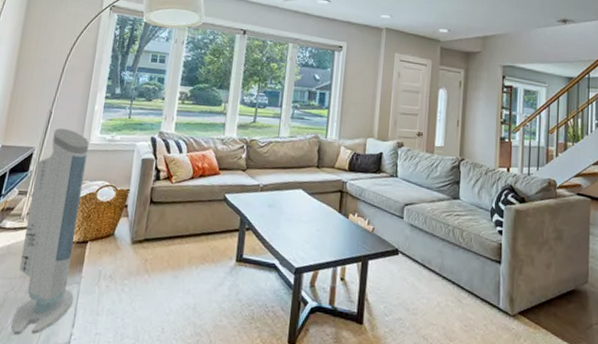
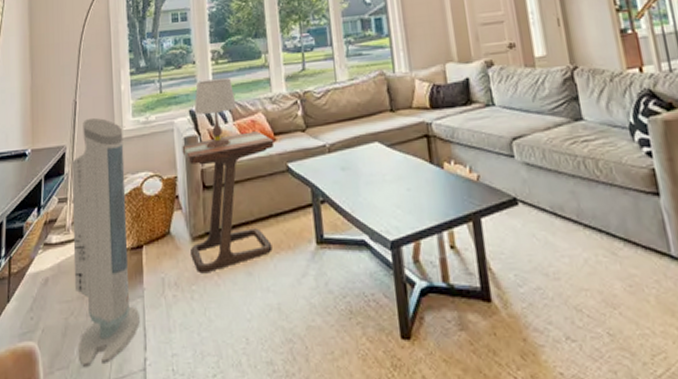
side table: none [128,163,218,272] -> present [182,131,275,274]
table lamp: none [155,115,193,172] -> present [194,78,236,149]

